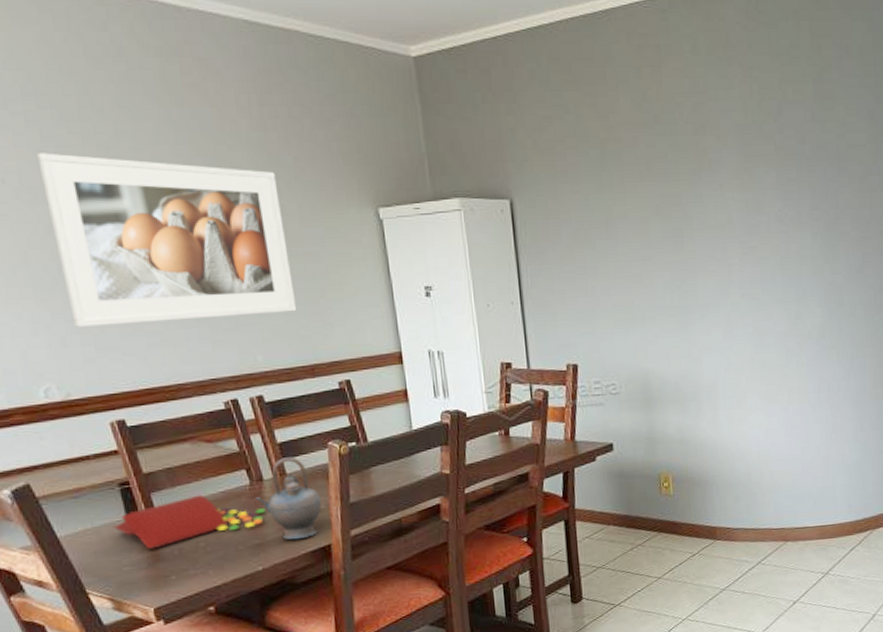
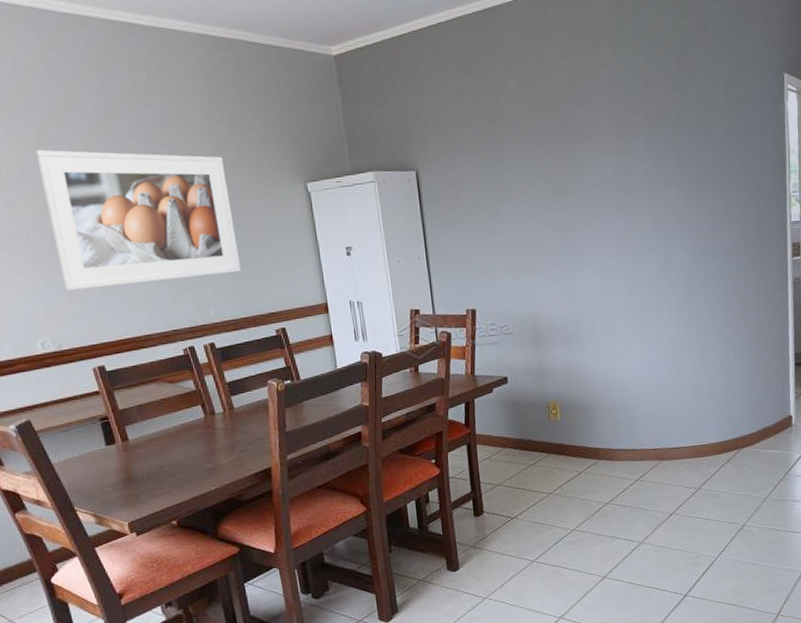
candy bag: present [112,494,266,549] -> none [95,427,218,473]
teapot: present [254,457,322,540] -> none [208,394,263,464]

